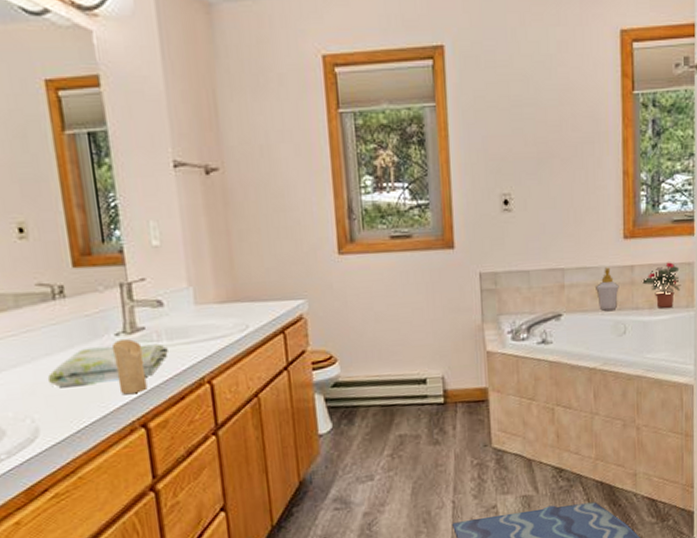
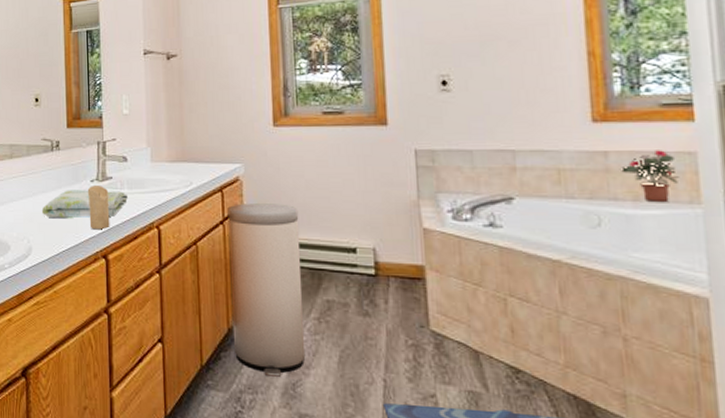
pedal bin: none [291,341,380,523] -> present [227,203,306,378]
soap bottle: present [596,267,619,311] -> none [557,151,589,198]

